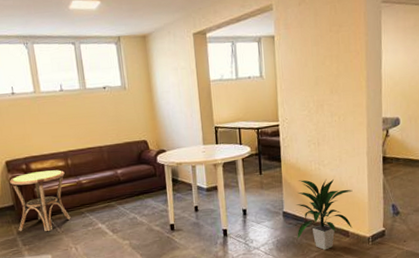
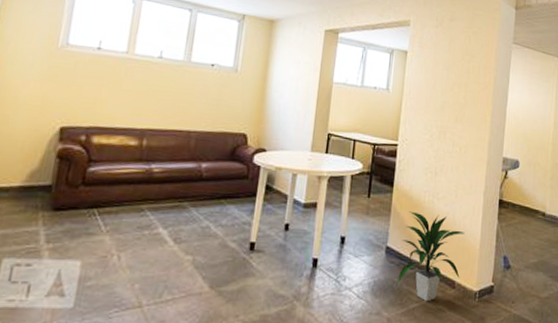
side table: present [9,170,71,232] -> none [46,146,134,229]

